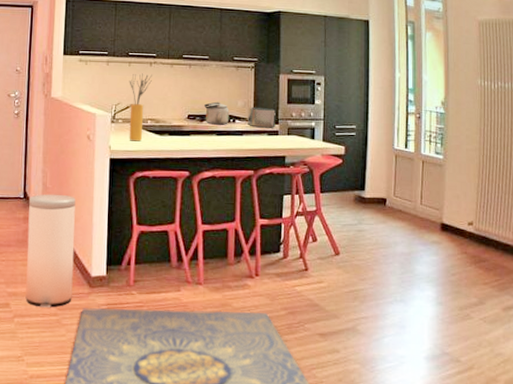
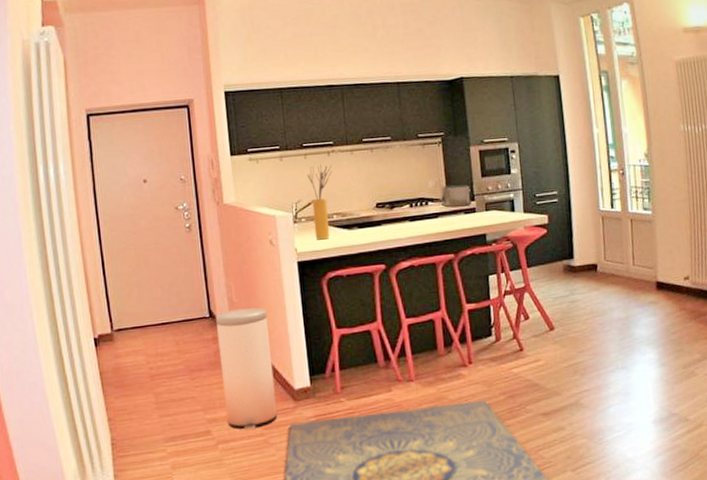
kettle: present [204,101,229,125] -> none [392,185,421,211]

